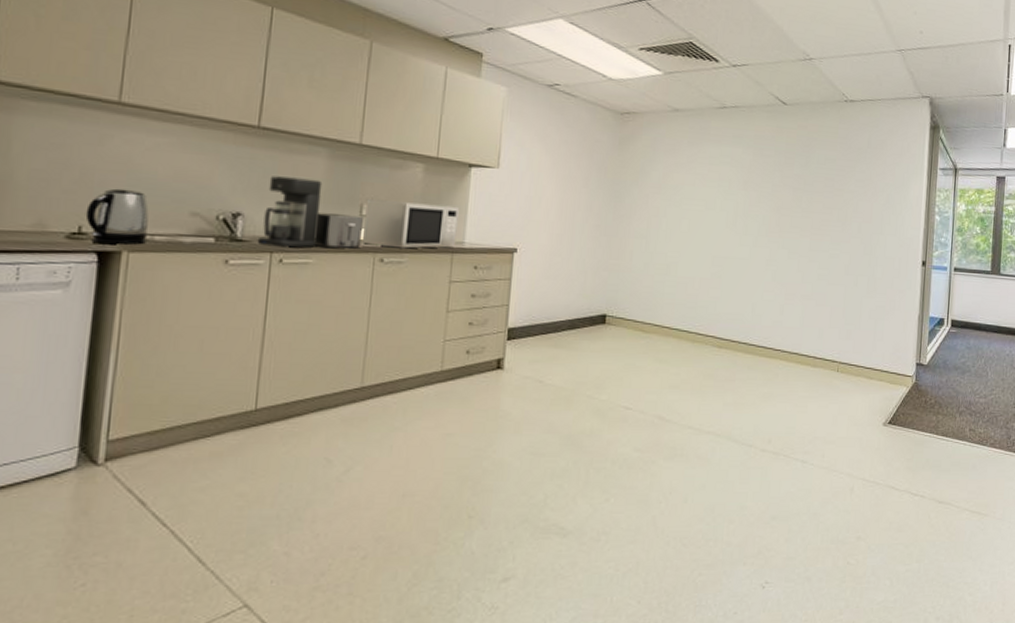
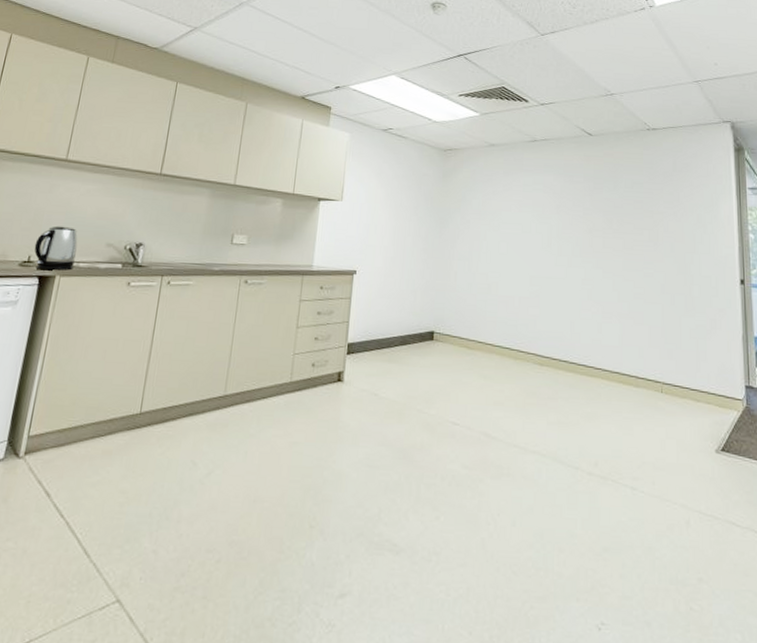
coffee maker: present [257,176,323,248] -> none [152,213,204,272]
toaster: present [314,211,363,249] -> none [195,241,233,273]
microwave: present [363,199,459,249] -> none [232,230,309,272]

